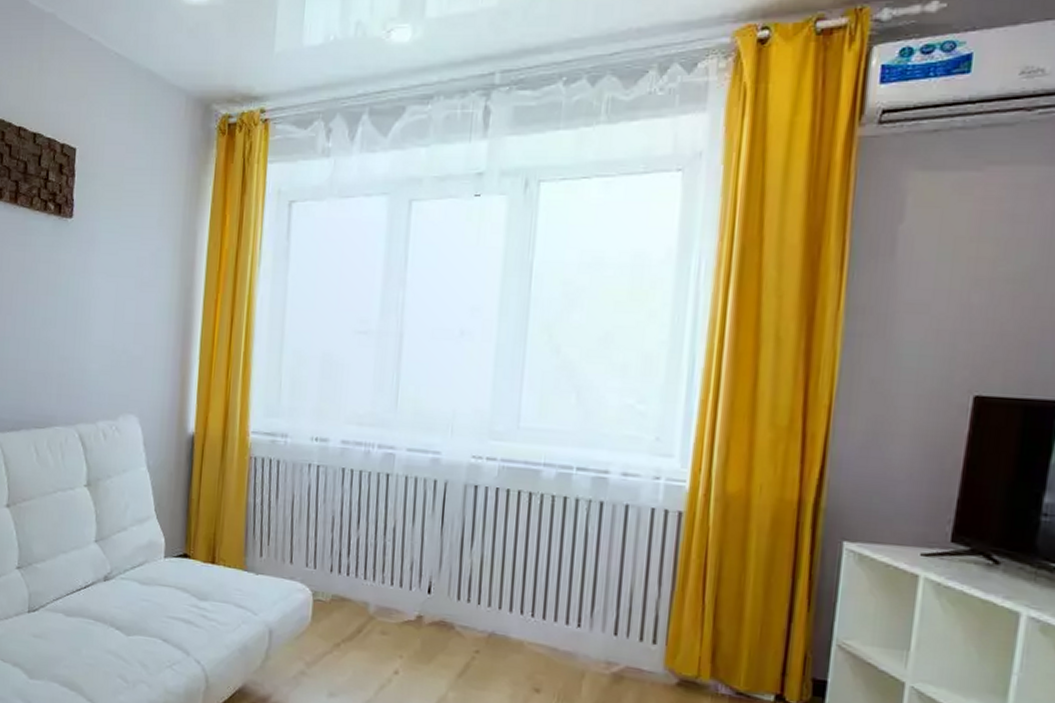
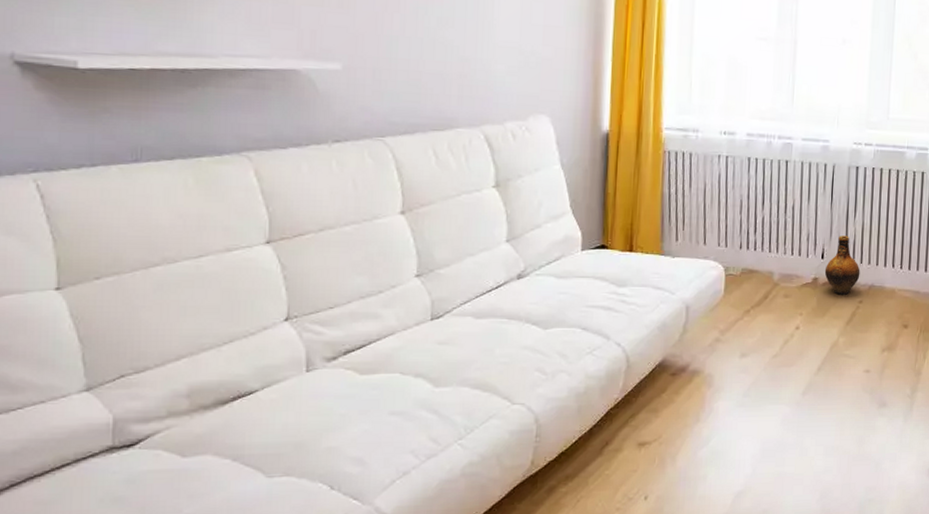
ceramic jug: none [431,568,478,641] -> present [824,236,860,295]

